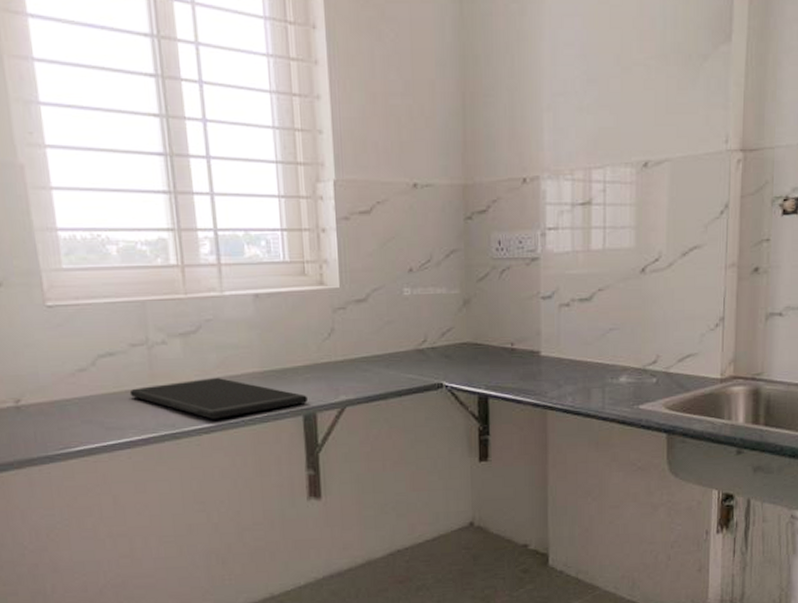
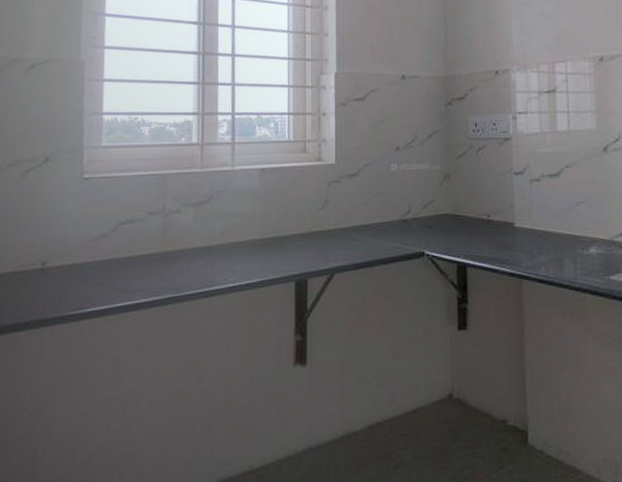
cutting board: present [129,378,307,419] -> none [142,244,300,283]

